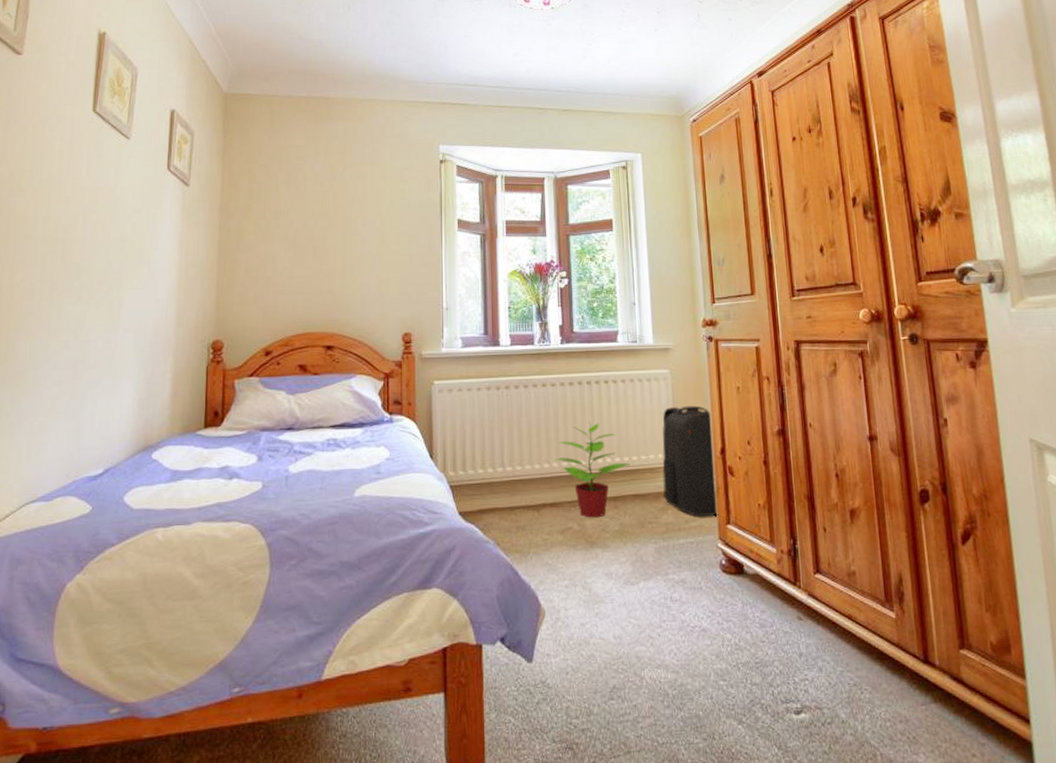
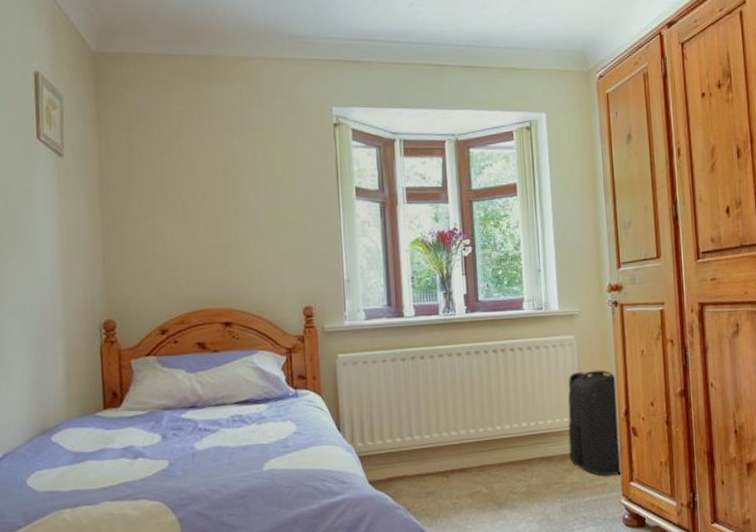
potted plant: present [556,422,630,518] -> none [463,390,536,482]

